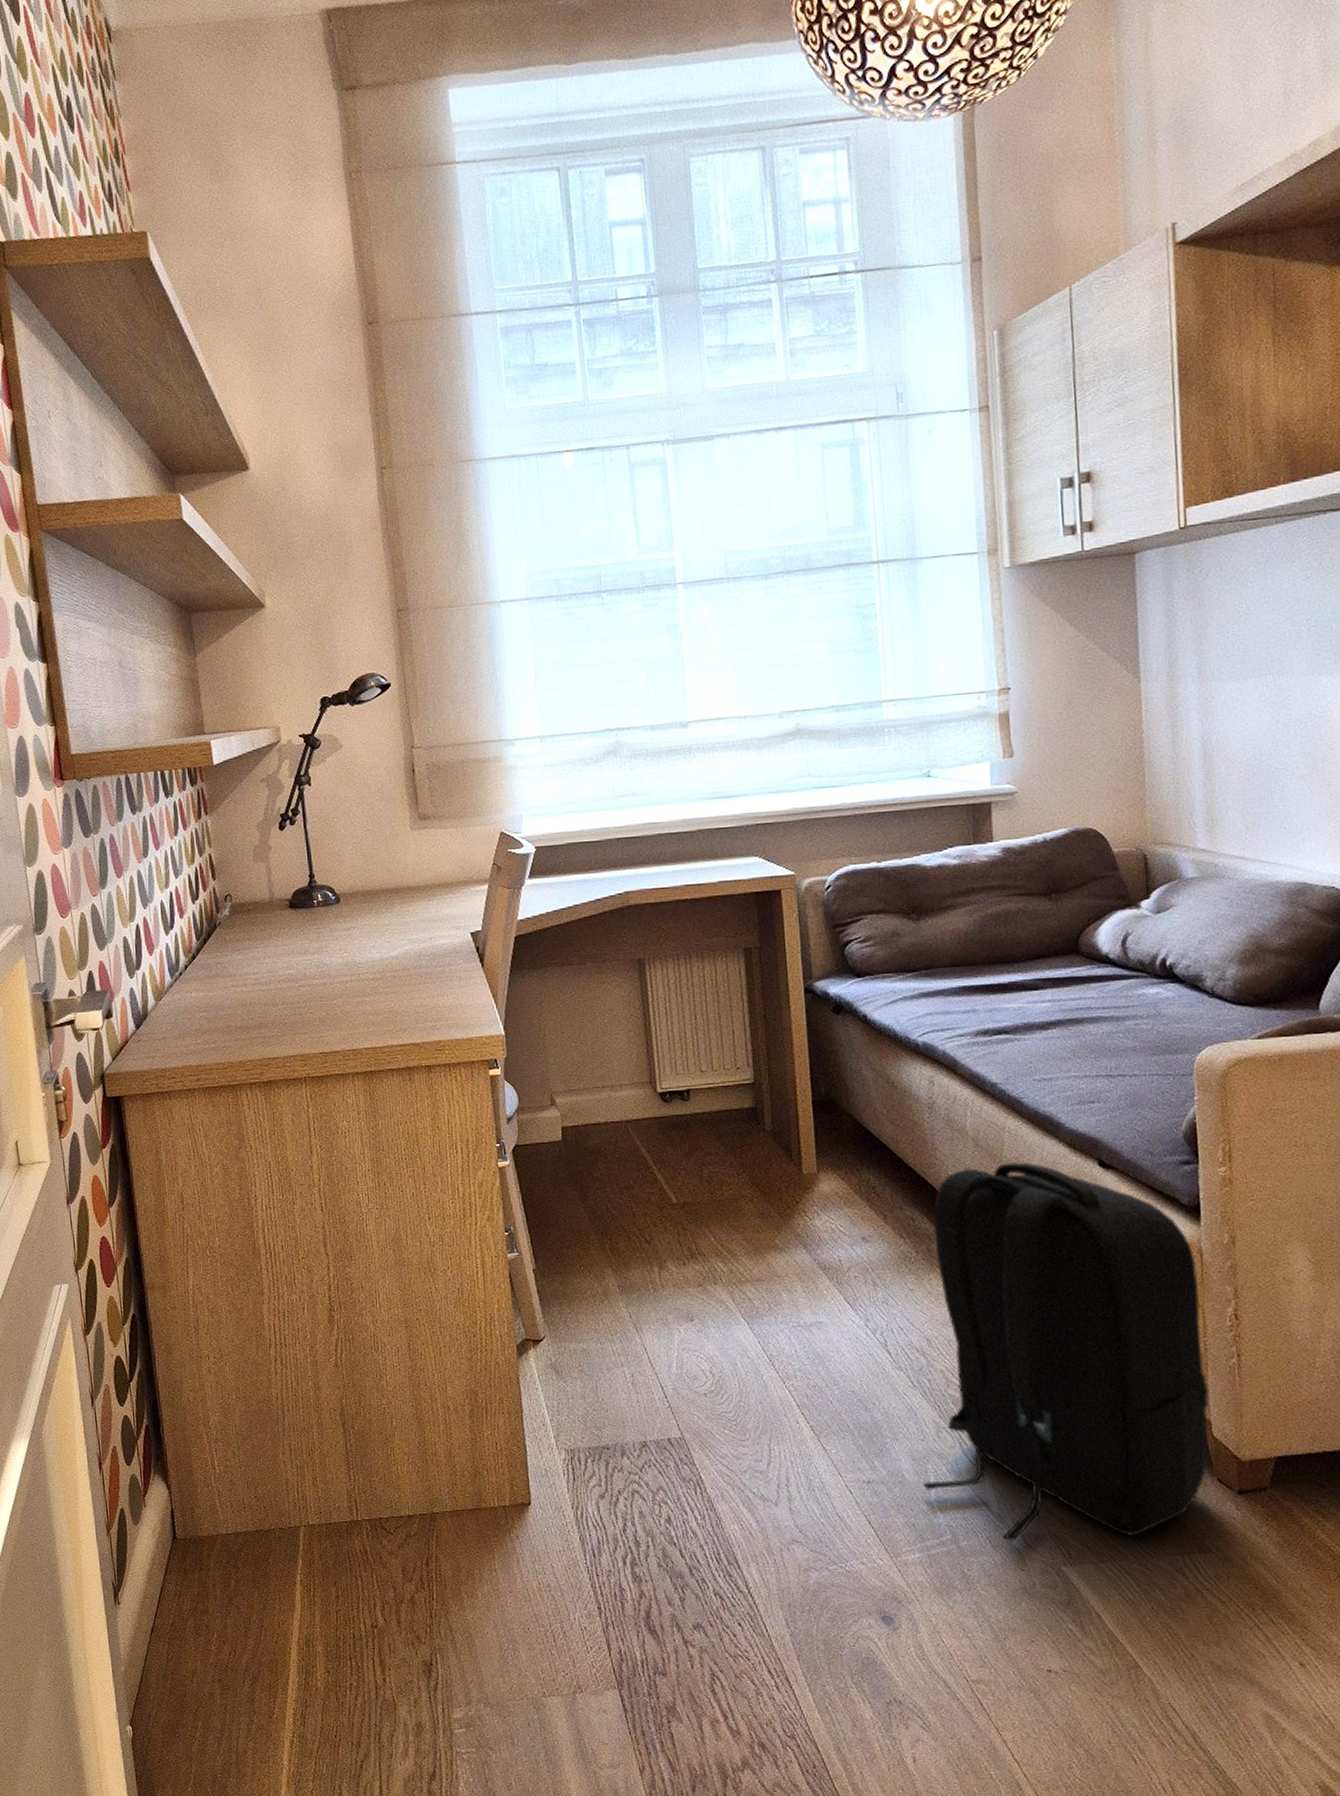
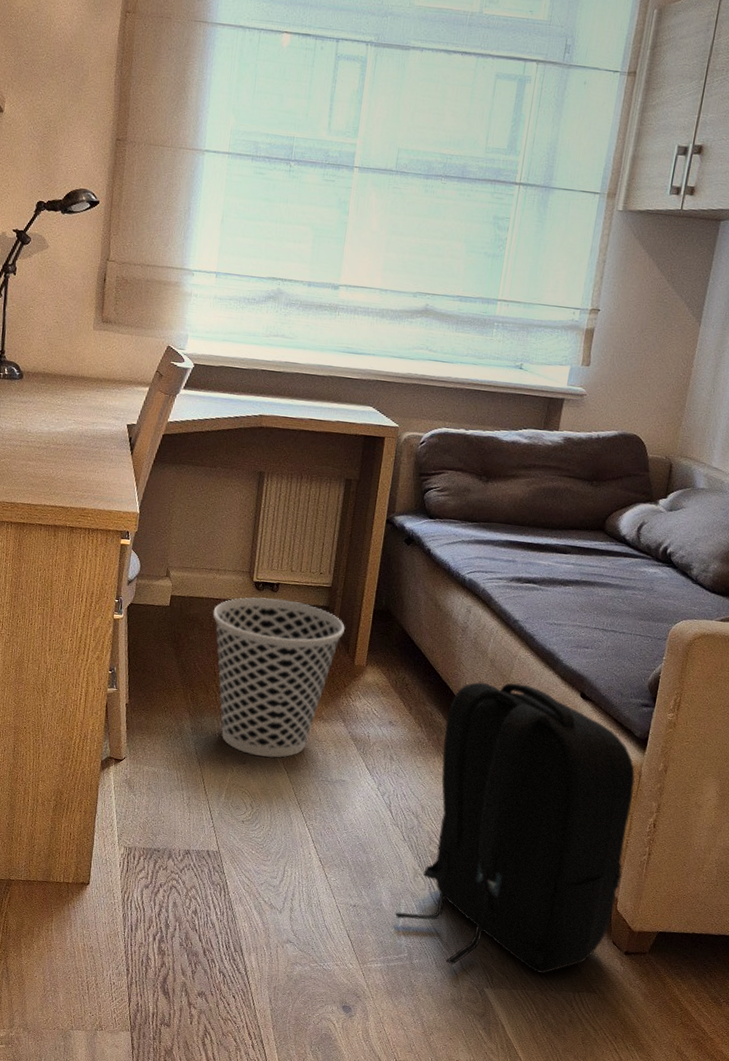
wastebasket: none [616,1108,782,1308] -> present [212,597,345,758]

